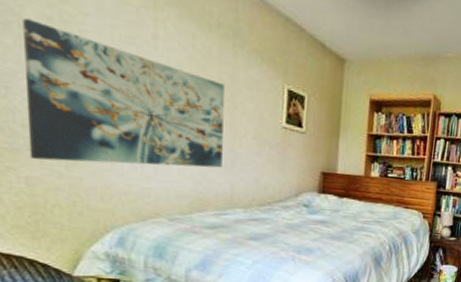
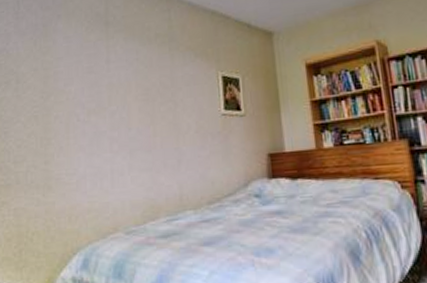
wall art: present [23,18,224,168] -> none [18,74,170,192]

